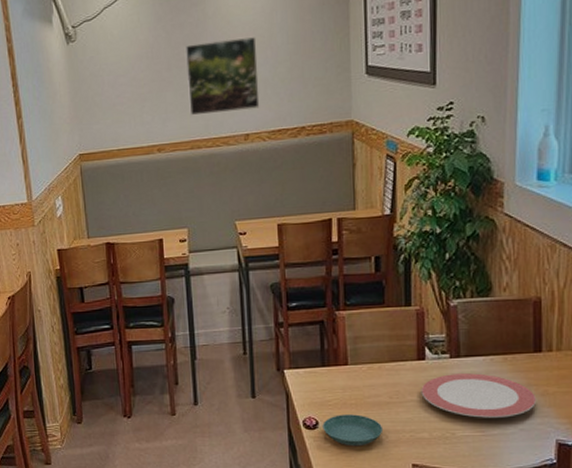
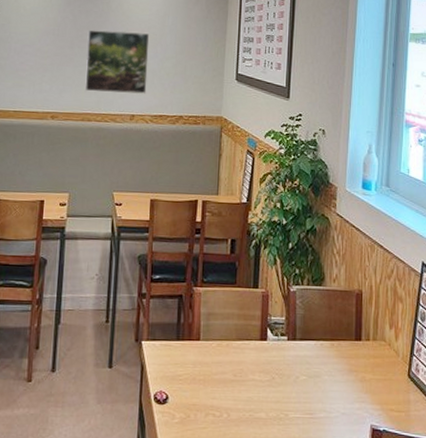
saucer: present [322,414,384,447] -> none [172,390,227,424]
plate: present [421,373,537,418] -> none [261,356,357,401]

